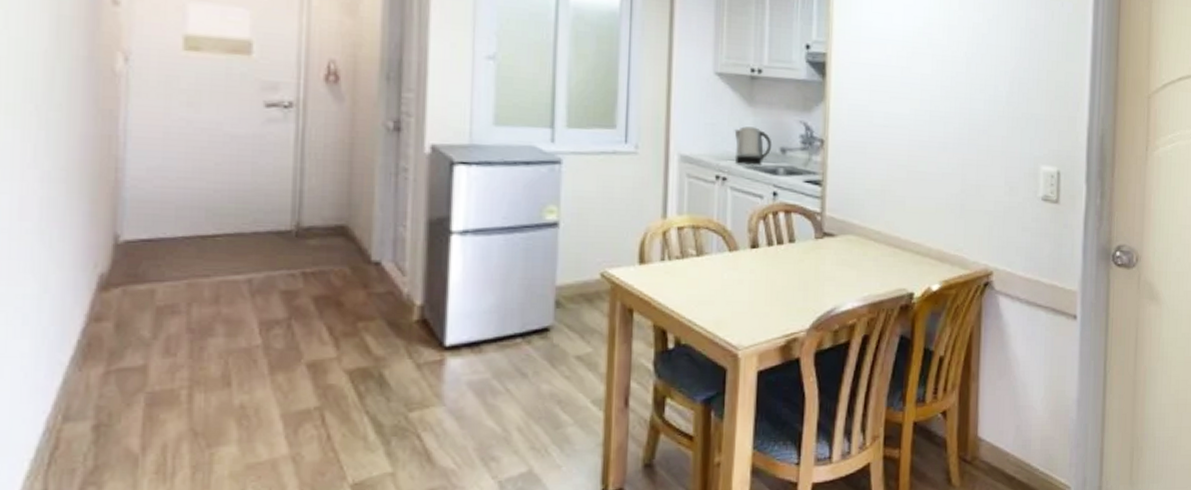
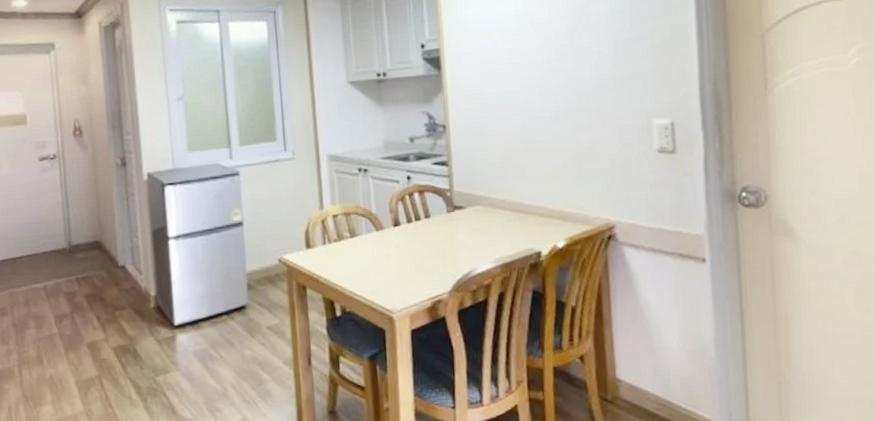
kettle: present [734,126,772,167] -> none [369,123,402,158]

